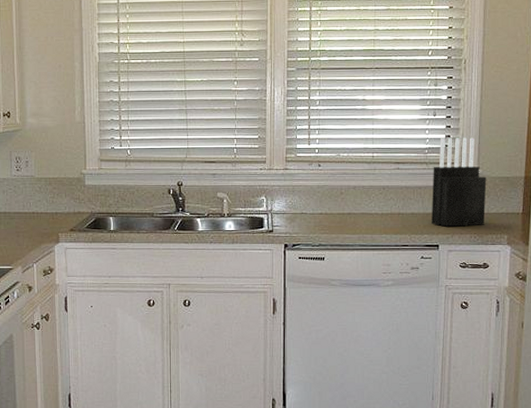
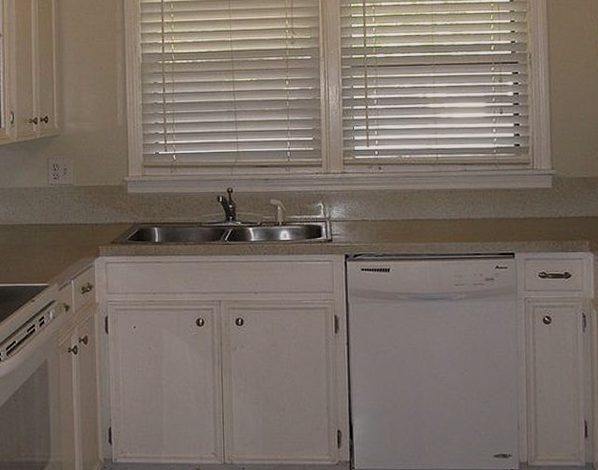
knife block: present [432,138,487,227] -> none [503,136,563,233]

